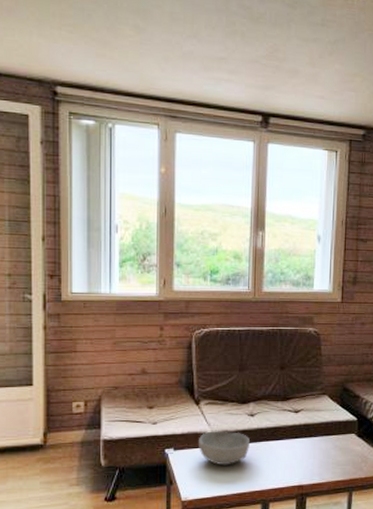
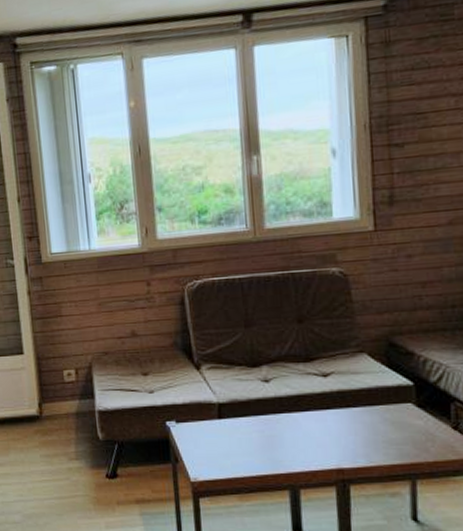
bowl: present [198,430,250,466] -> none [203,399,267,442]

